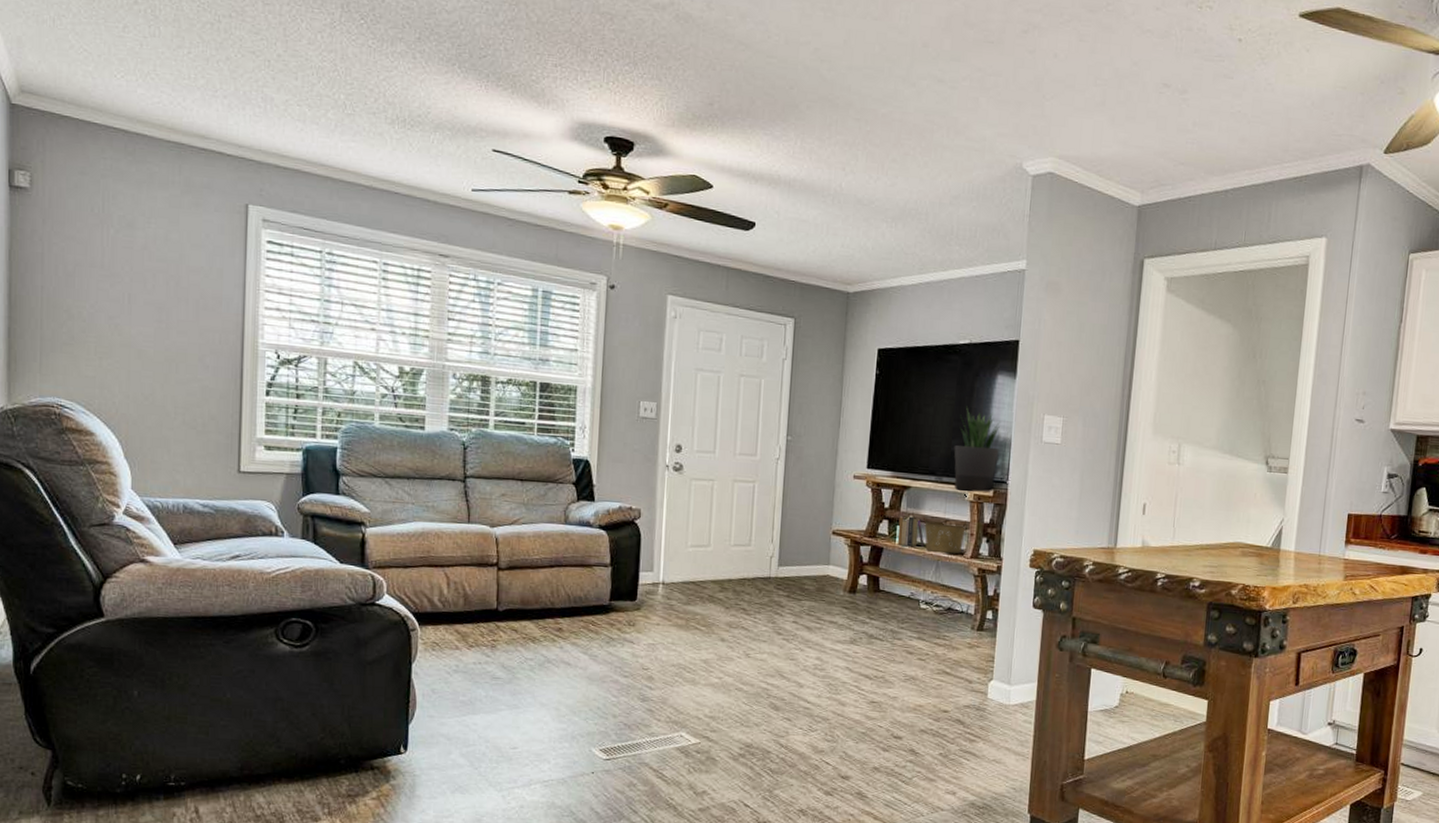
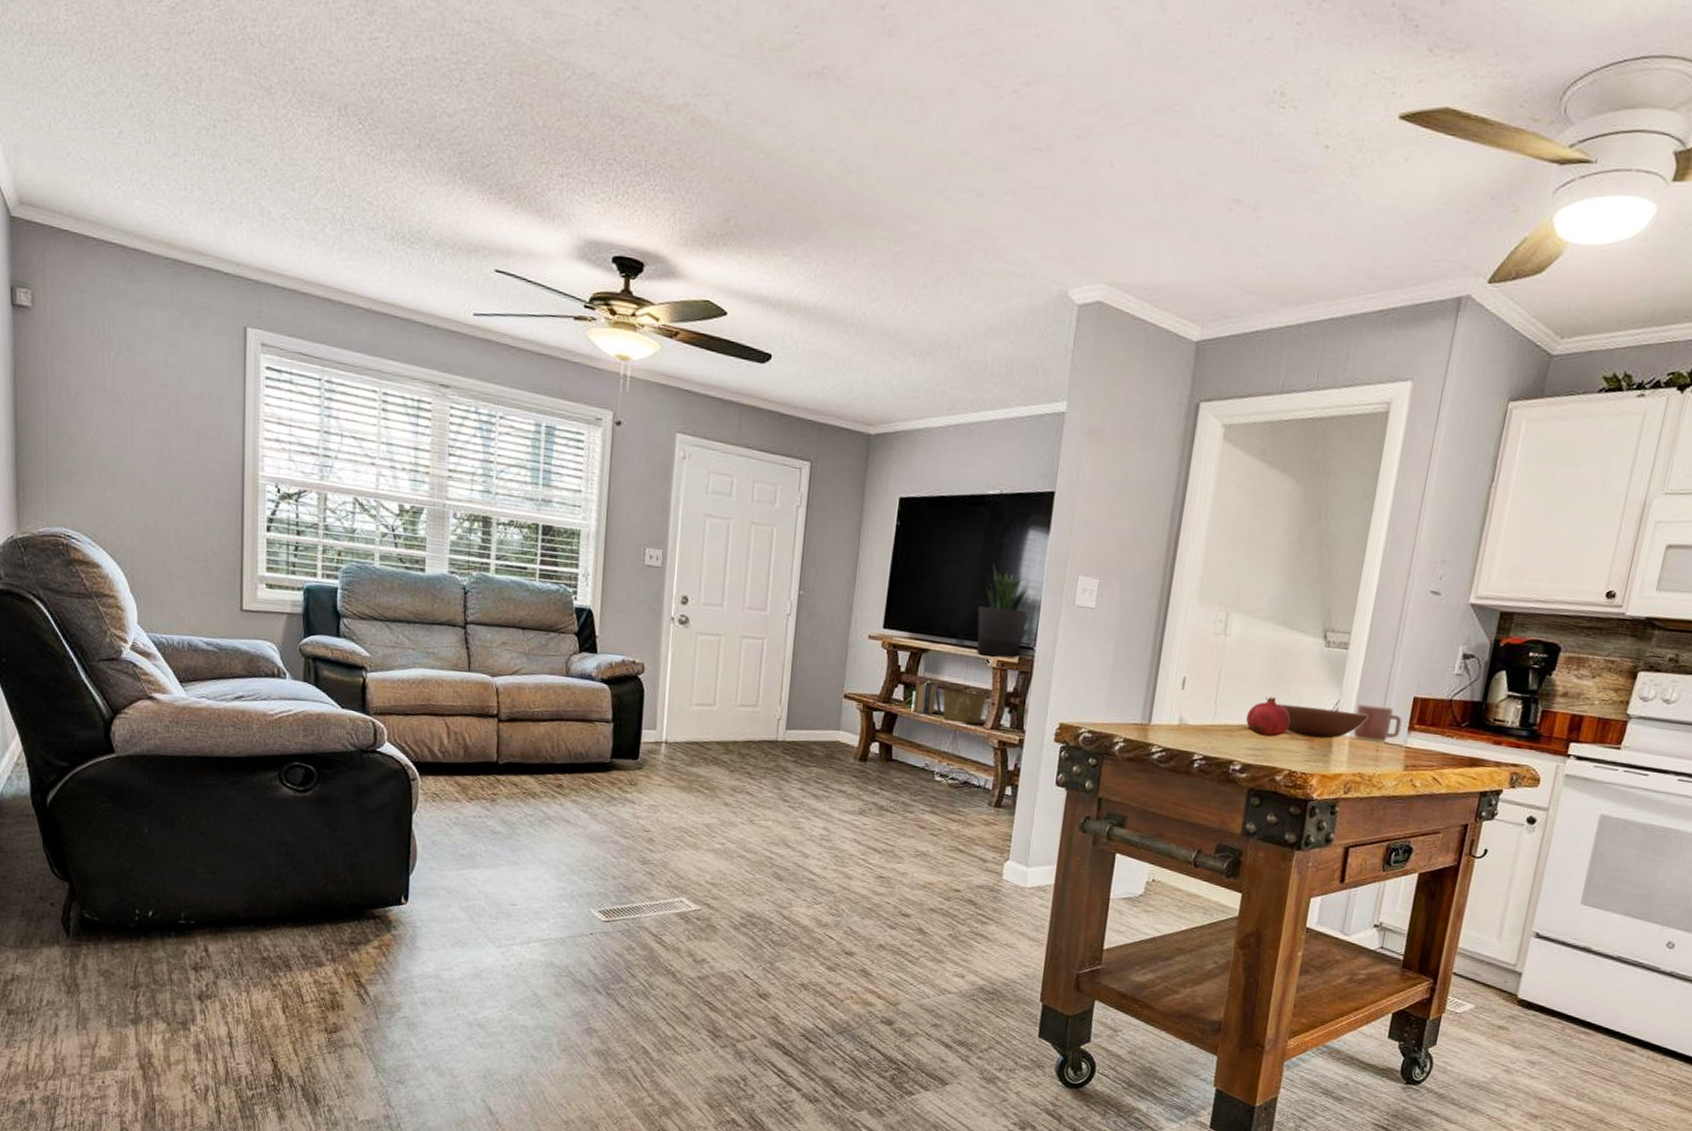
fruit: none [1202,518,1241,556] -> present [1246,696,1290,738]
bowl: none [1229,524,1309,555] -> present [1277,703,1367,739]
mug: none [1297,522,1340,557] -> present [1353,704,1402,744]

